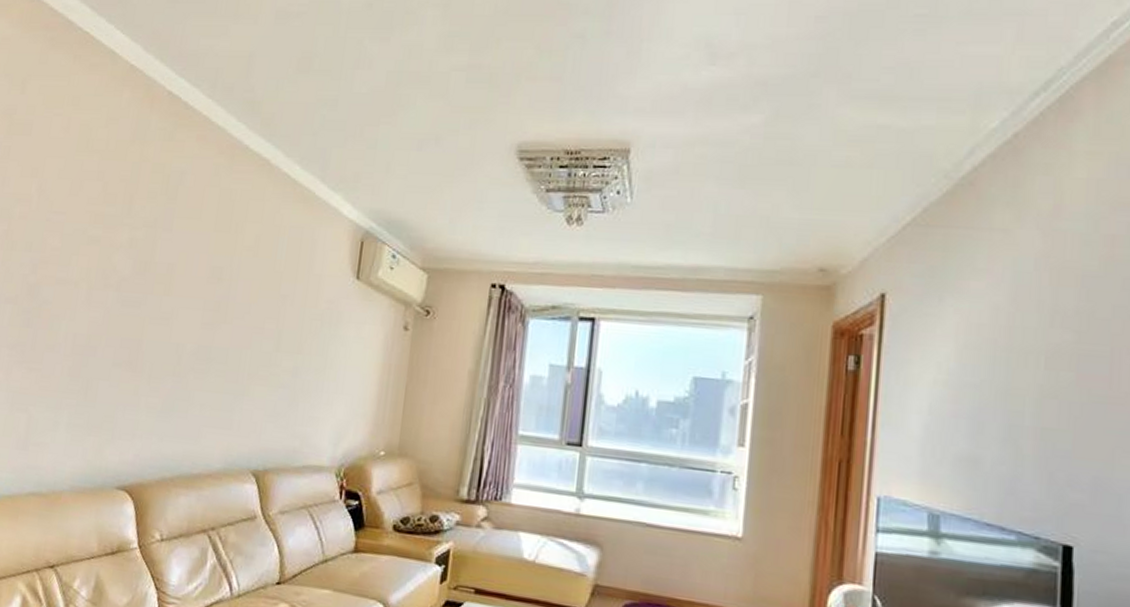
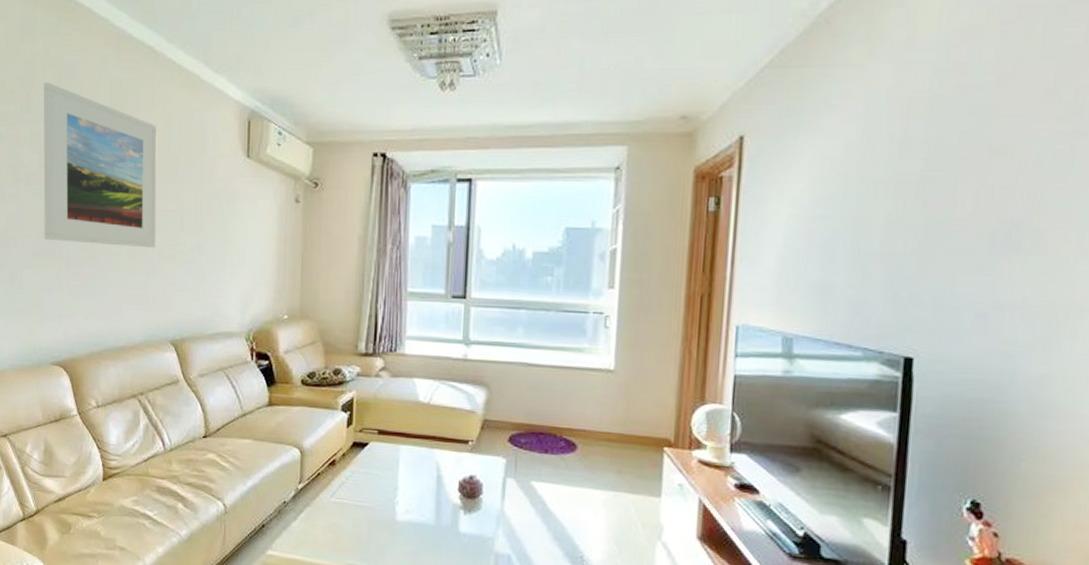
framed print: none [127,187,264,369] -> present [43,82,157,249]

